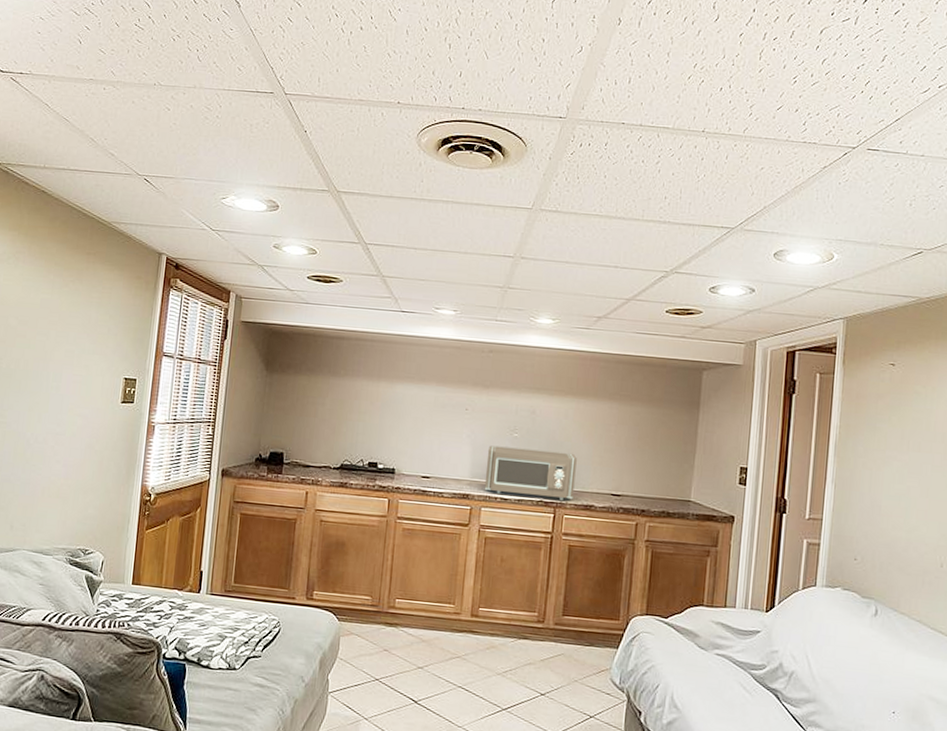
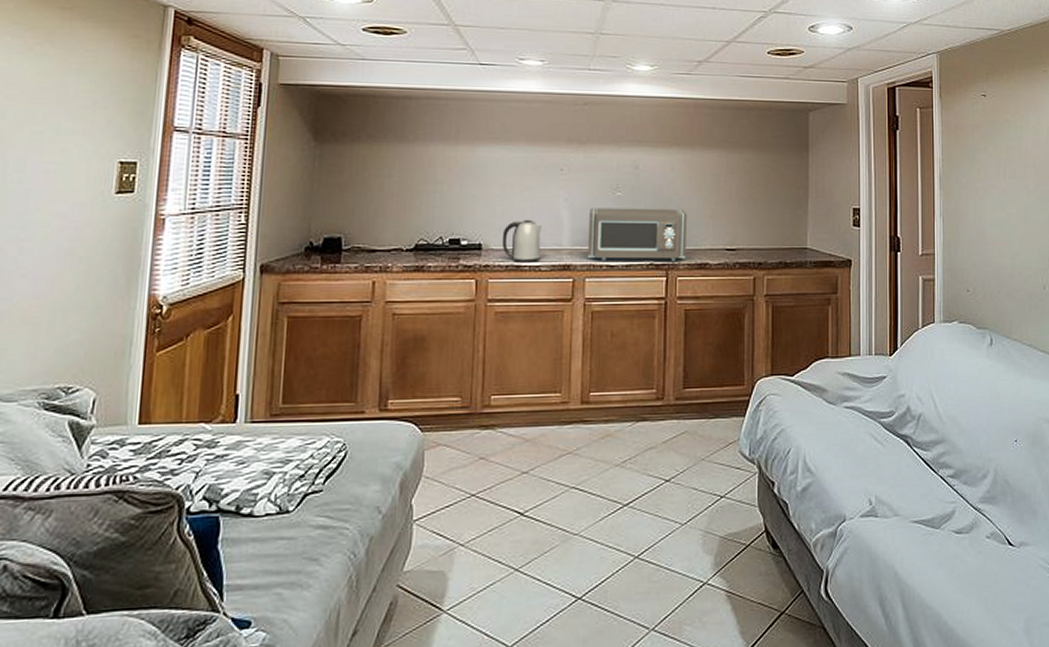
kettle: none [411,451,446,490] -> present [501,219,542,264]

